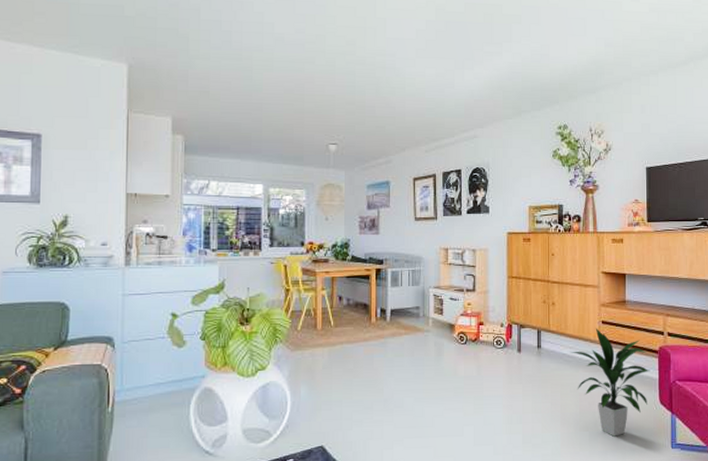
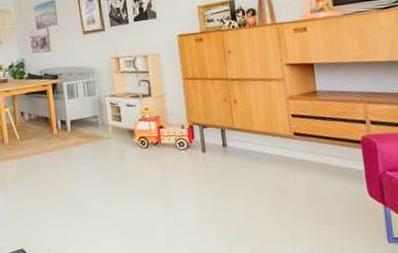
indoor plant: present [571,328,650,437] -> none [260,122,354,233]

